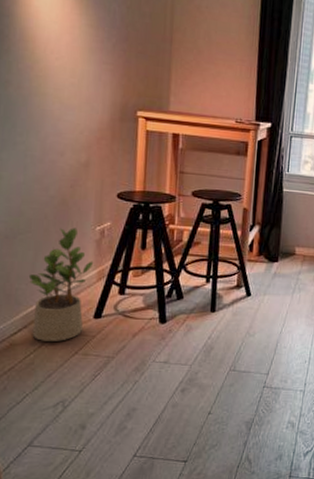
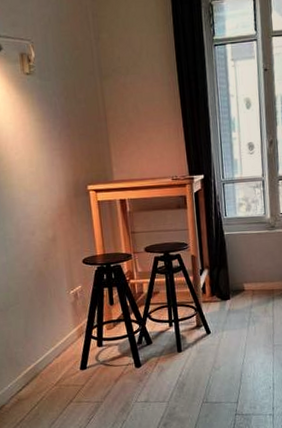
potted plant: present [28,227,94,341] -> none [23,294,74,394]

